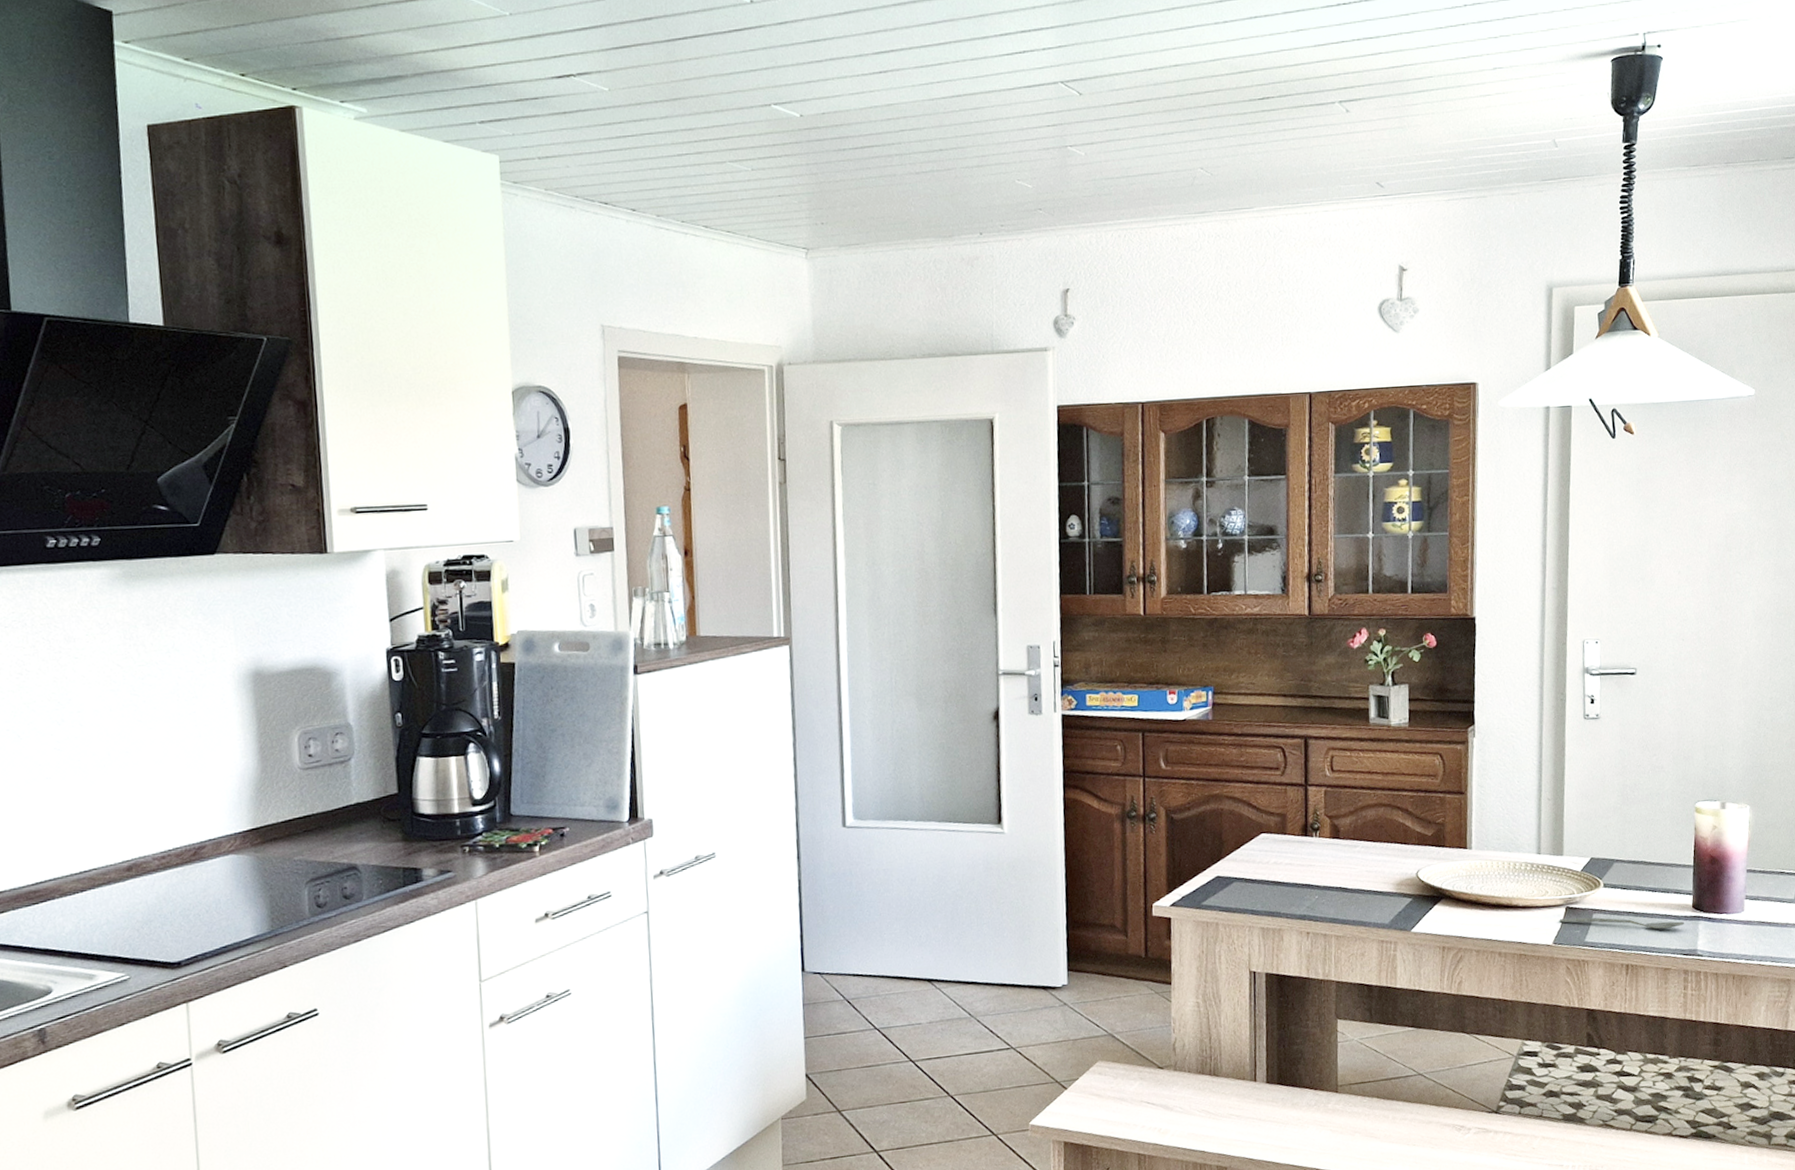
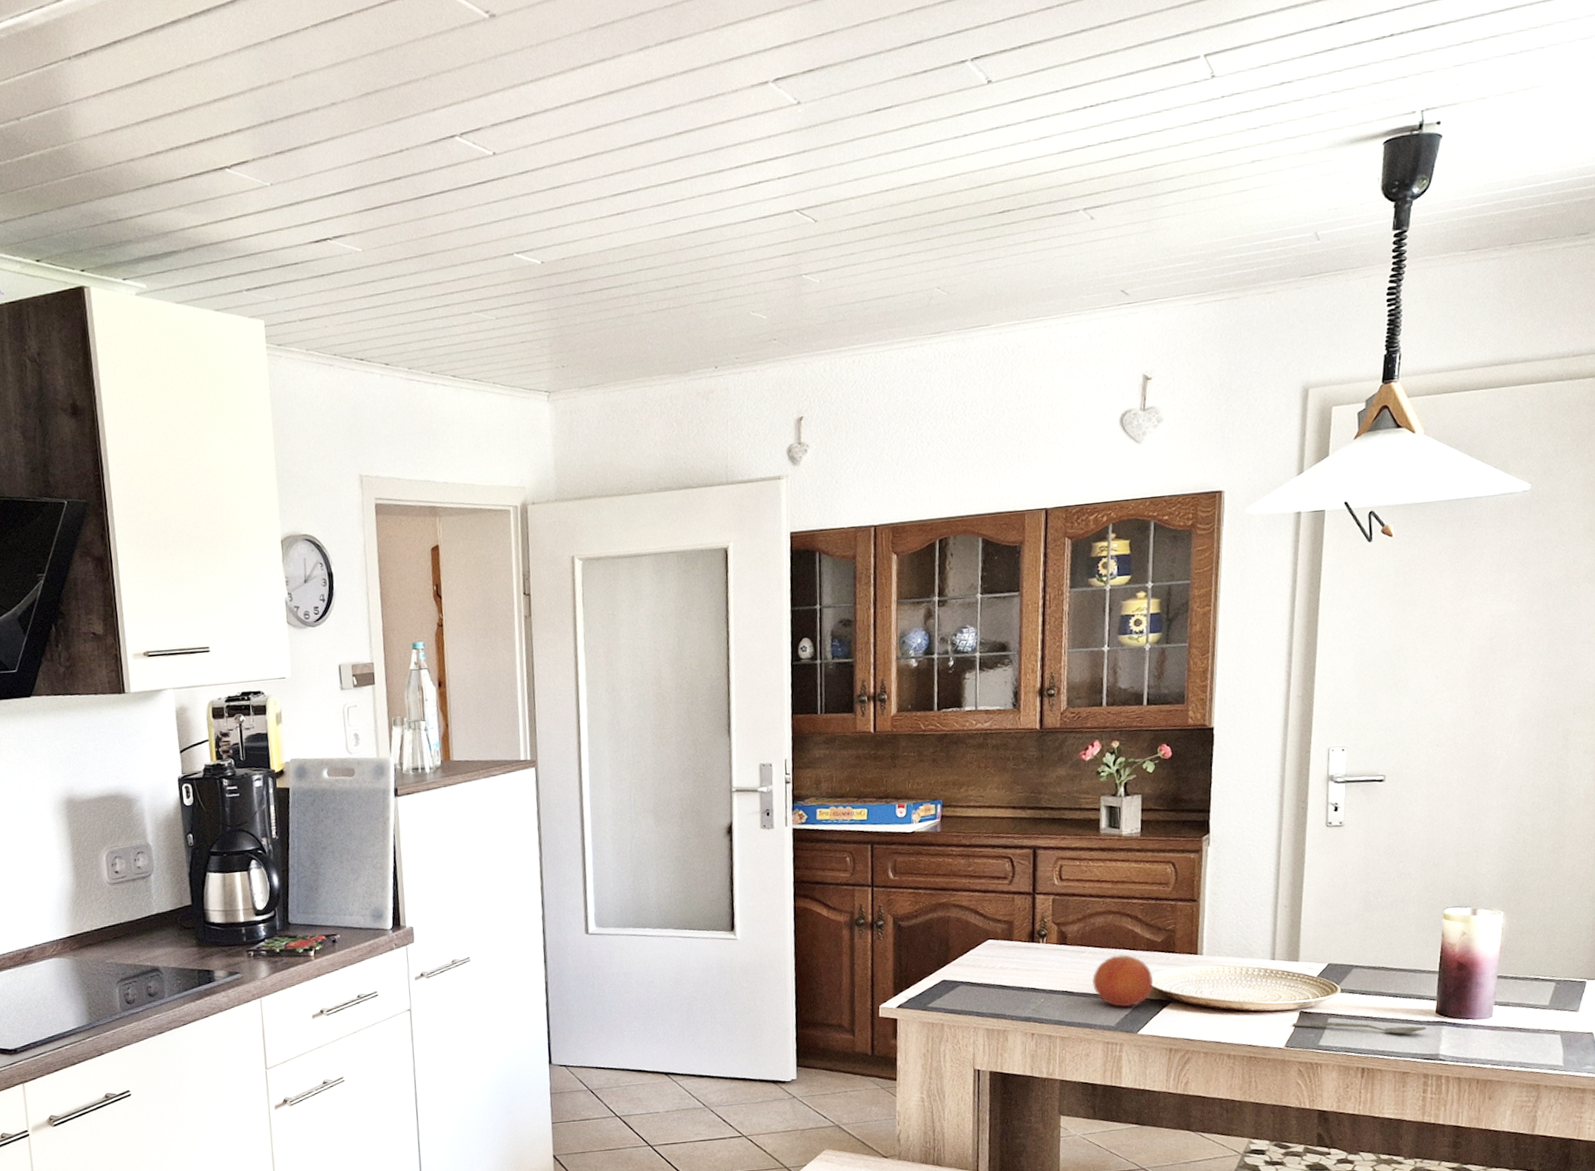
fruit: none [1365,849,1426,904] -> present [1091,955,1154,1008]

